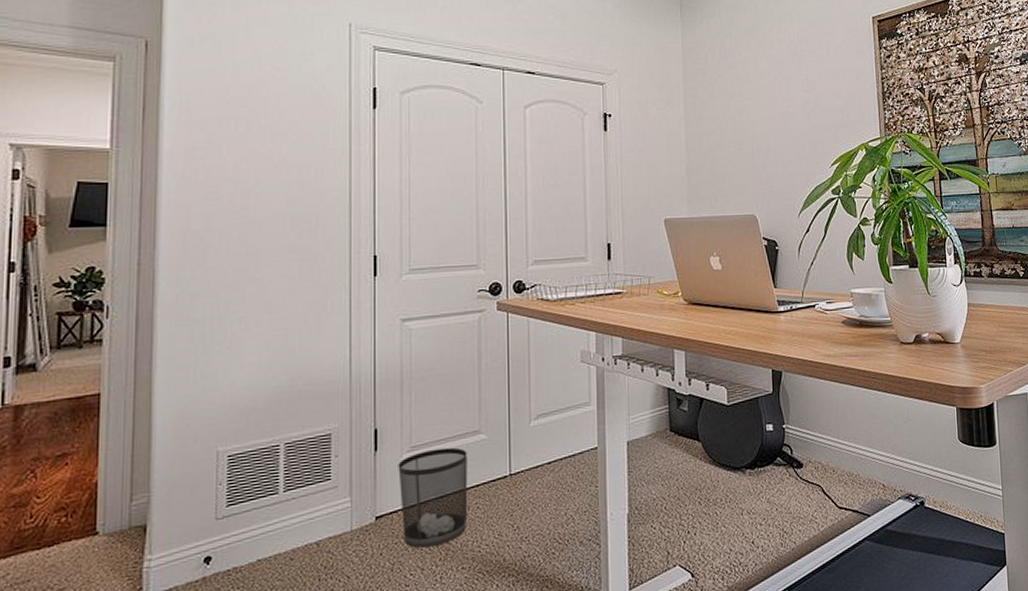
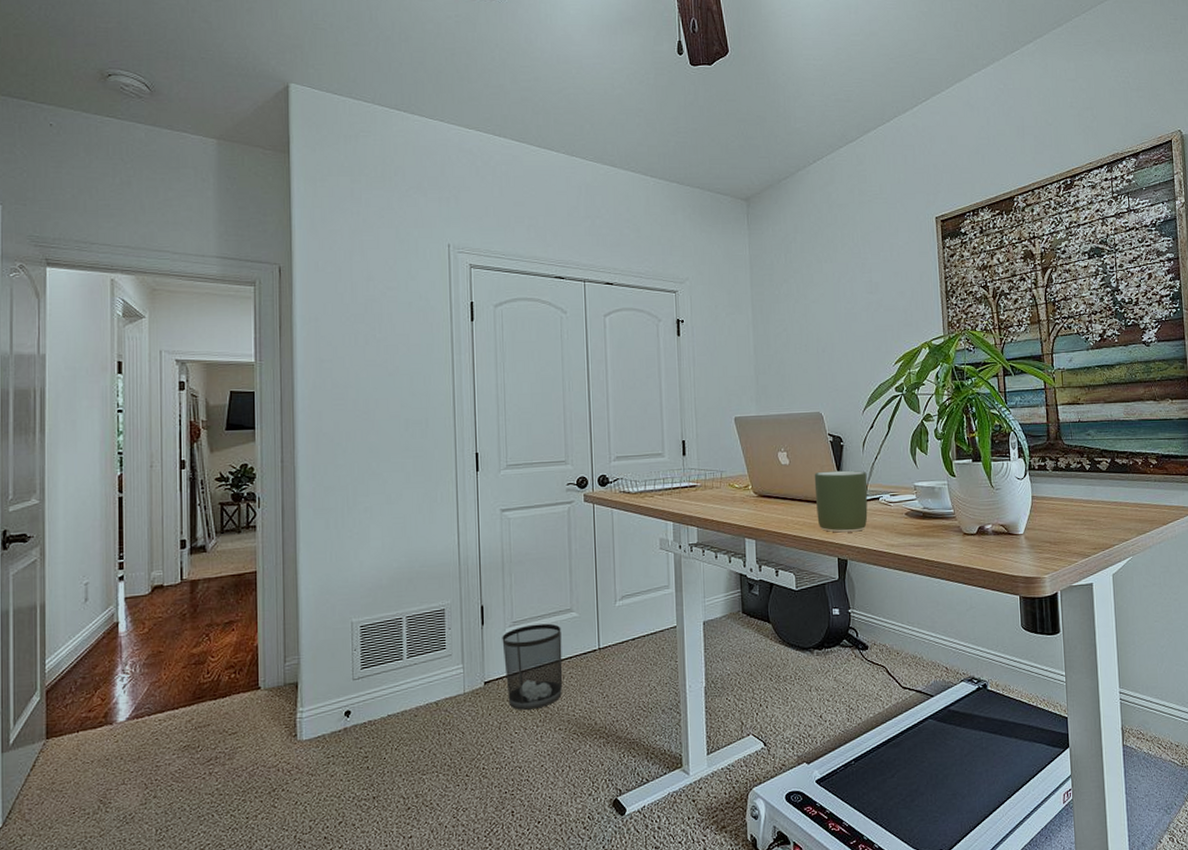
mug: none [747,276,804,343] -> present [814,470,868,533]

